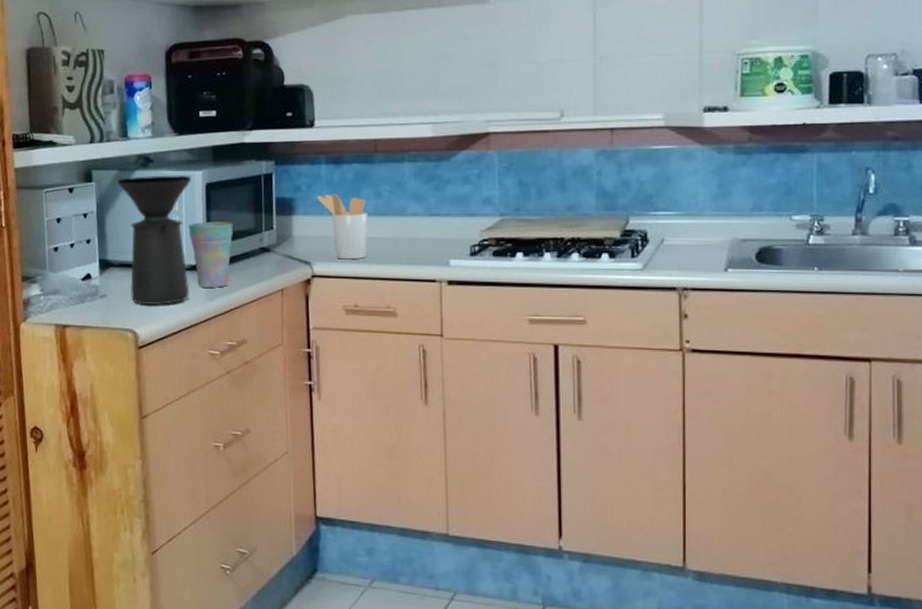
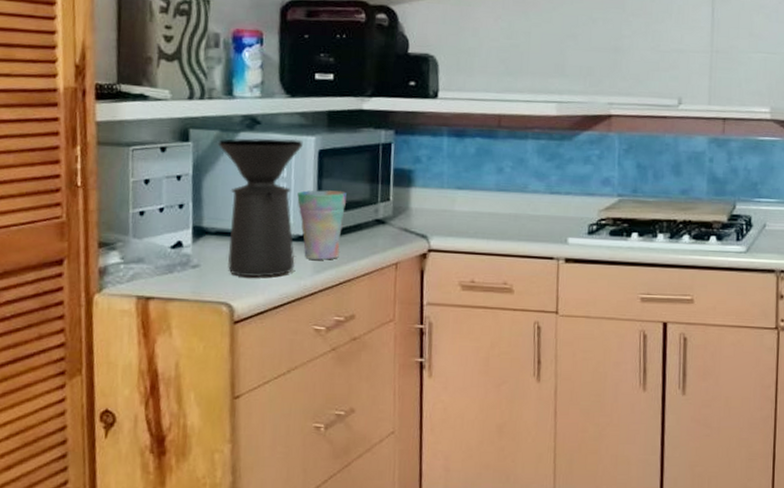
utensil holder: present [317,194,368,260] -> none [437,167,489,235]

